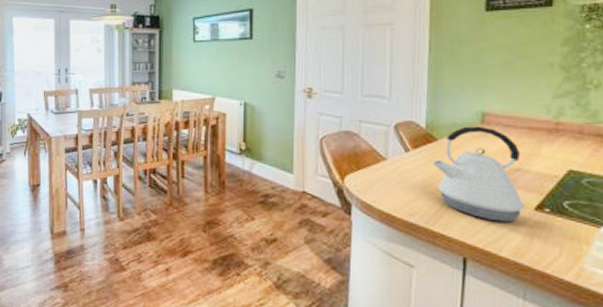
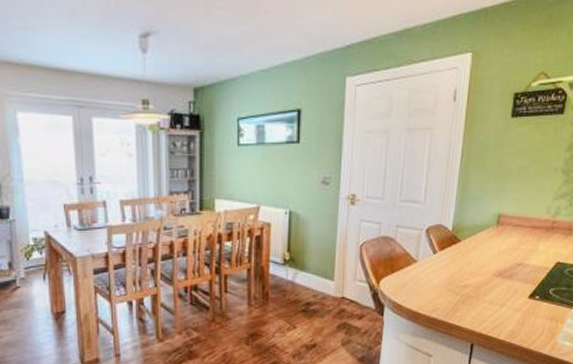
kettle: present [431,126,526,222] -> none [454,227,523,310]

